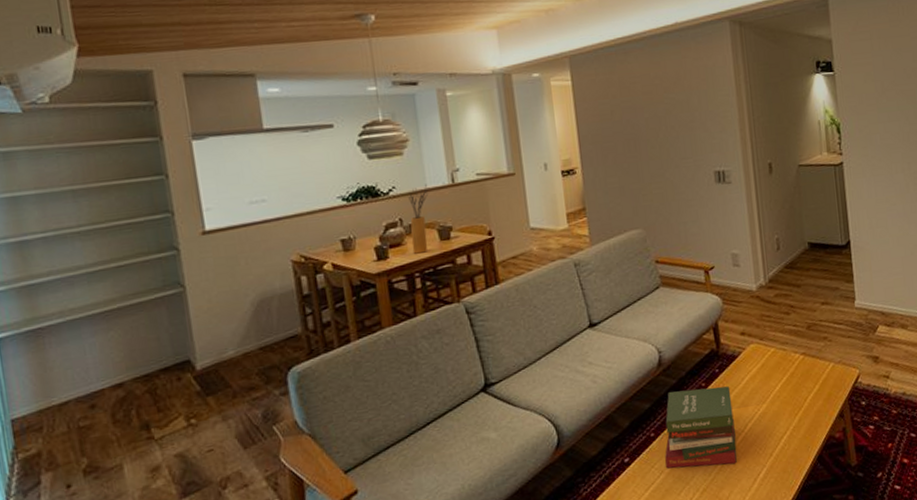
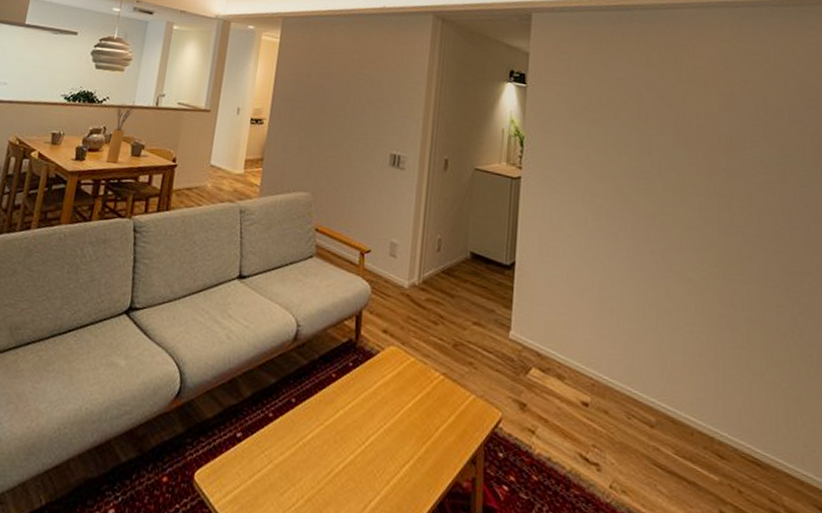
books: present [665,386,737,469] -> none [276,373,360,480]

